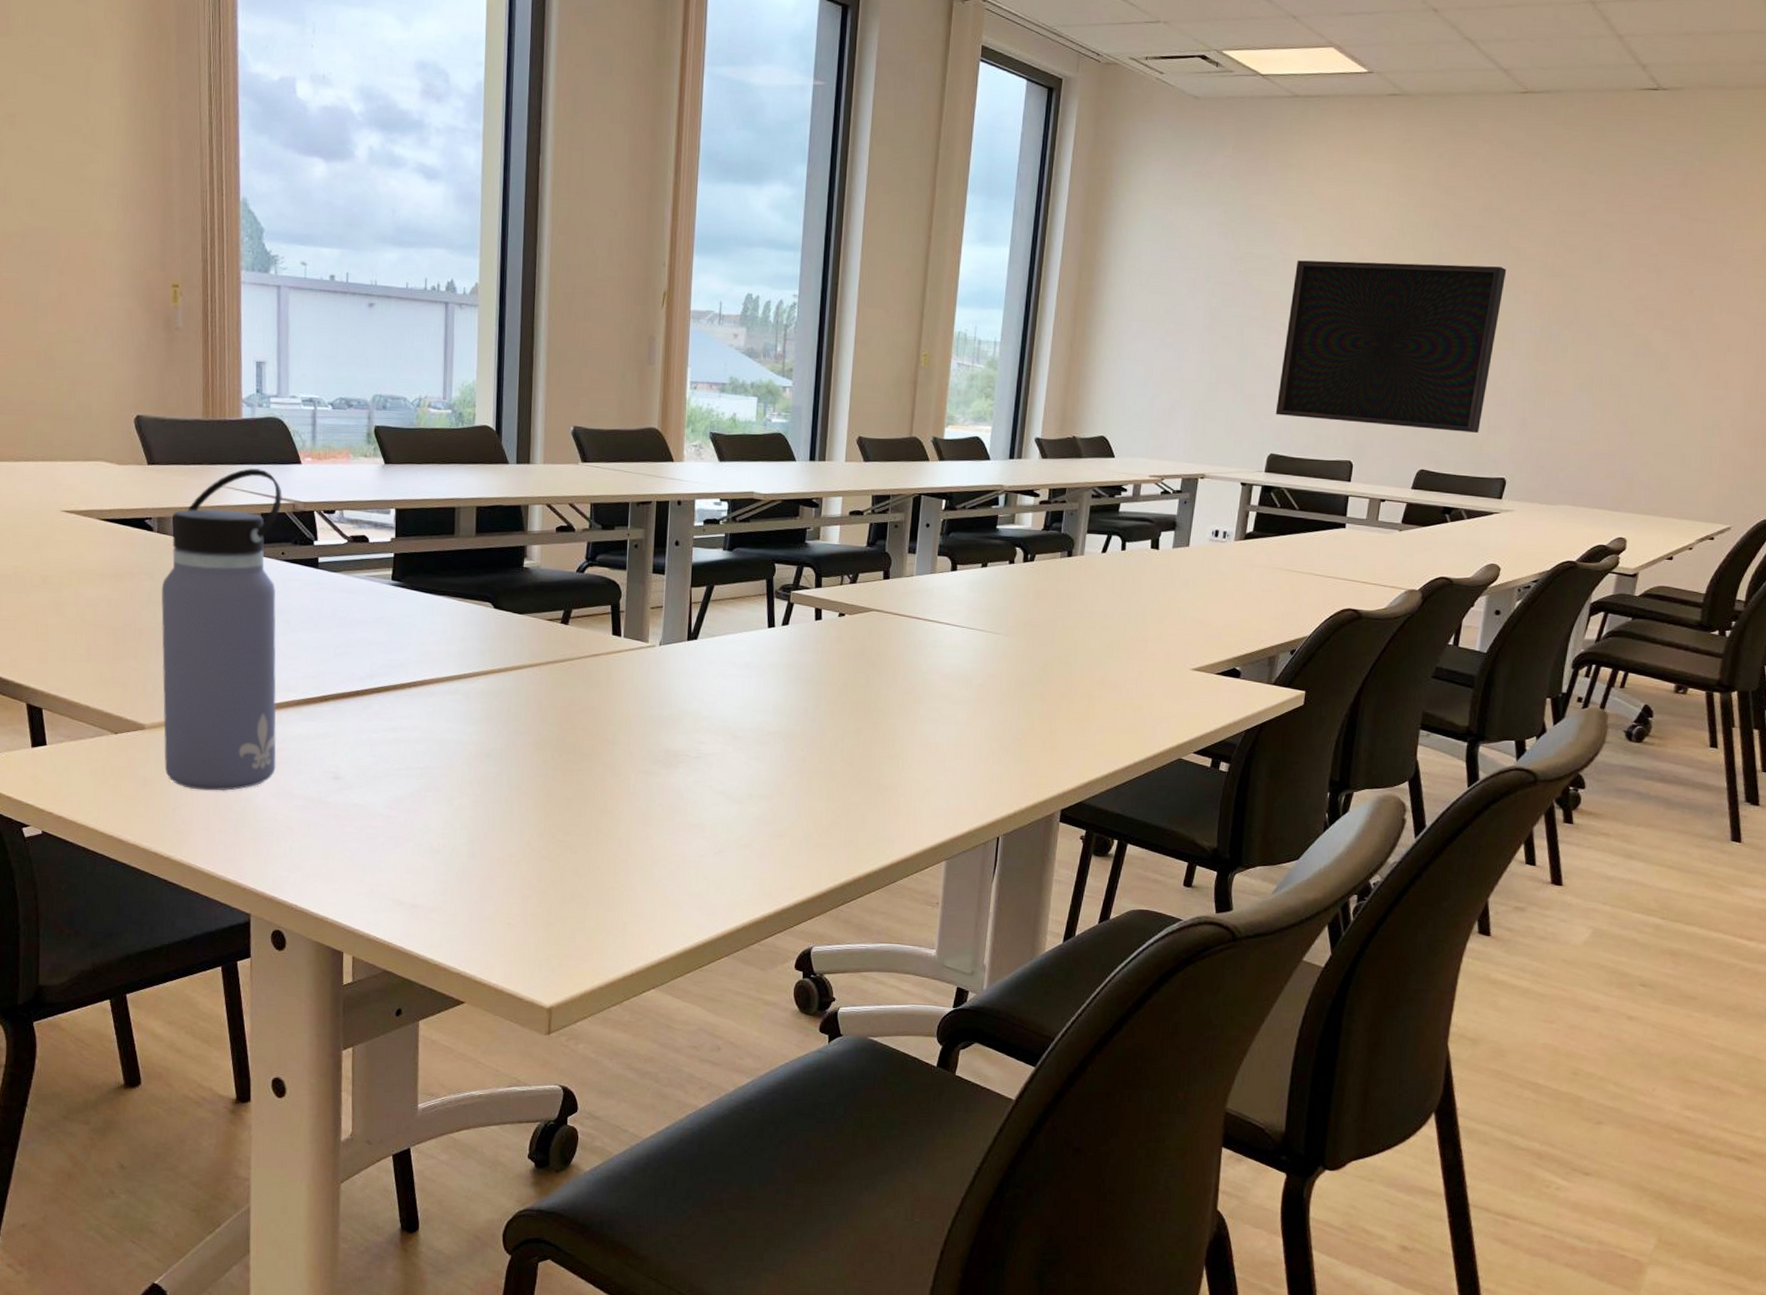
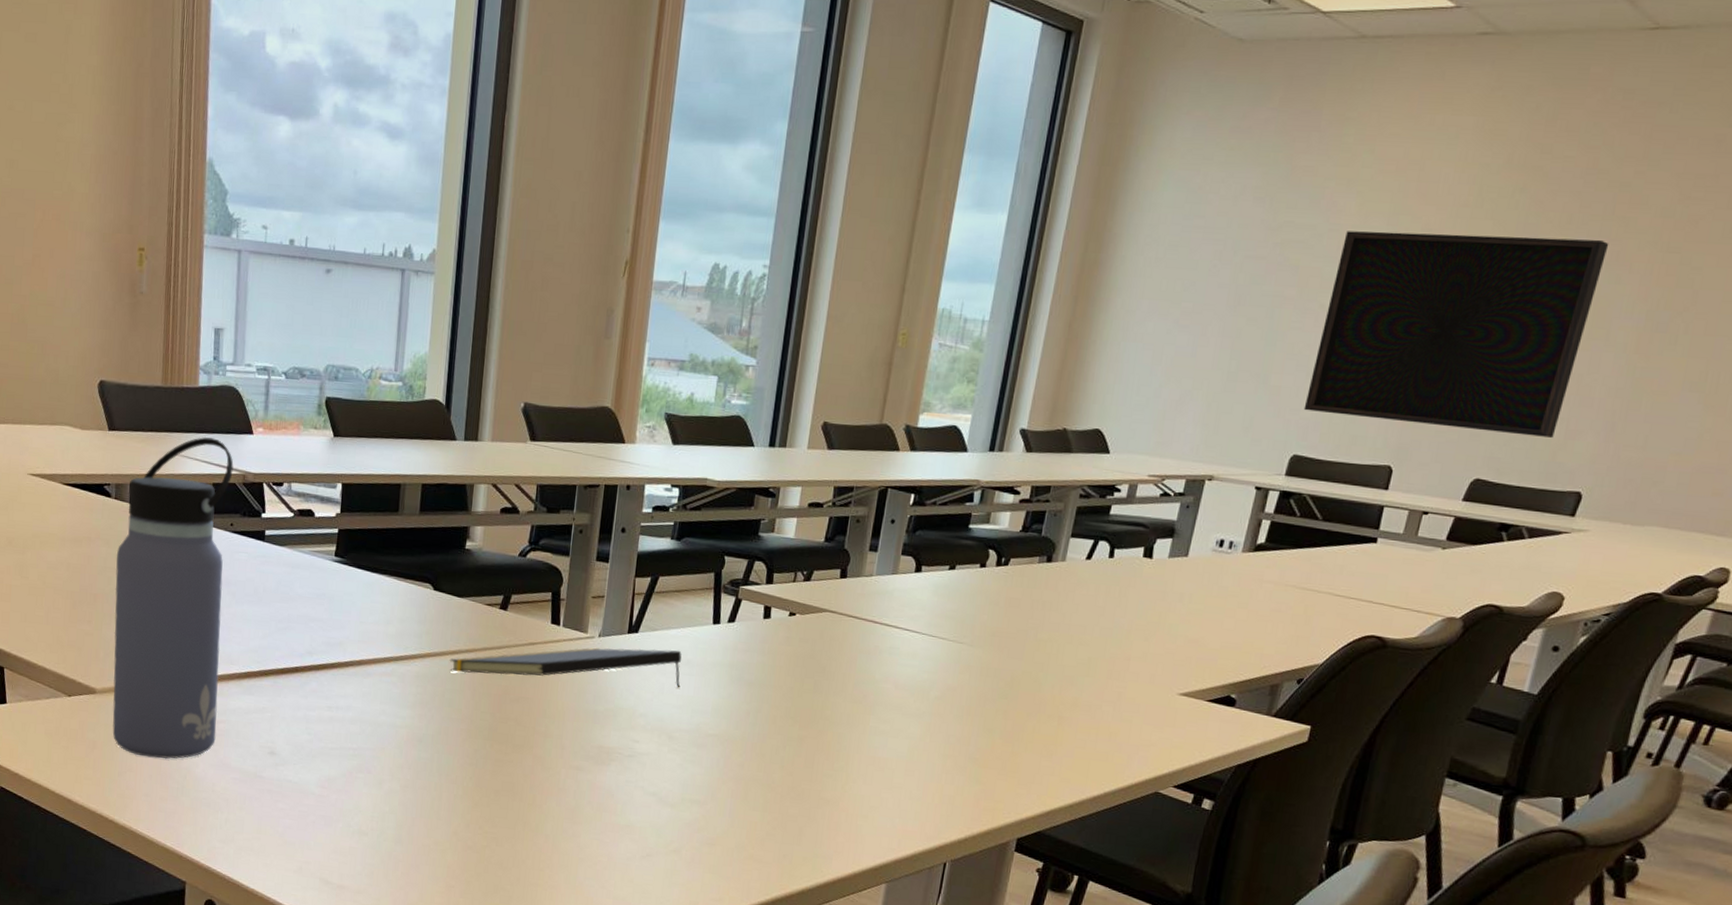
notepad: none [513,654,741,689] -> present [449,647,682,687]

